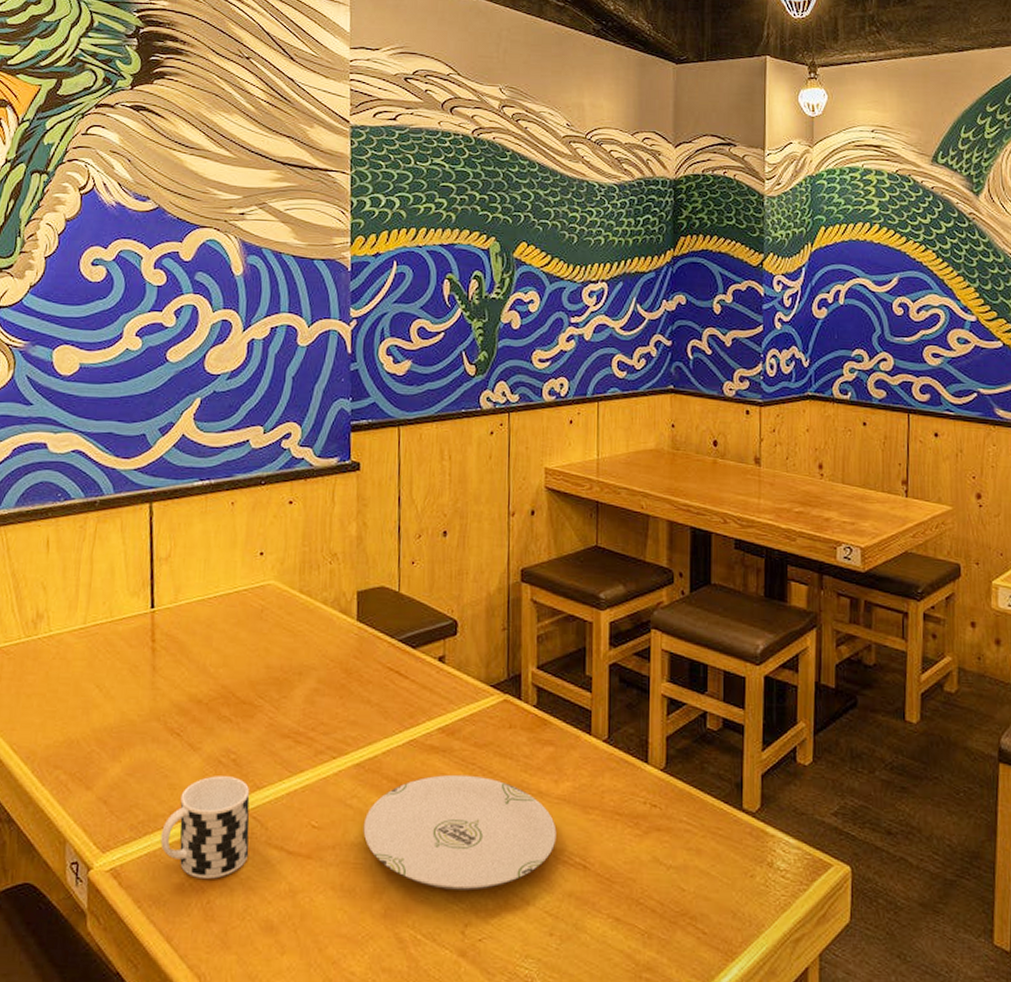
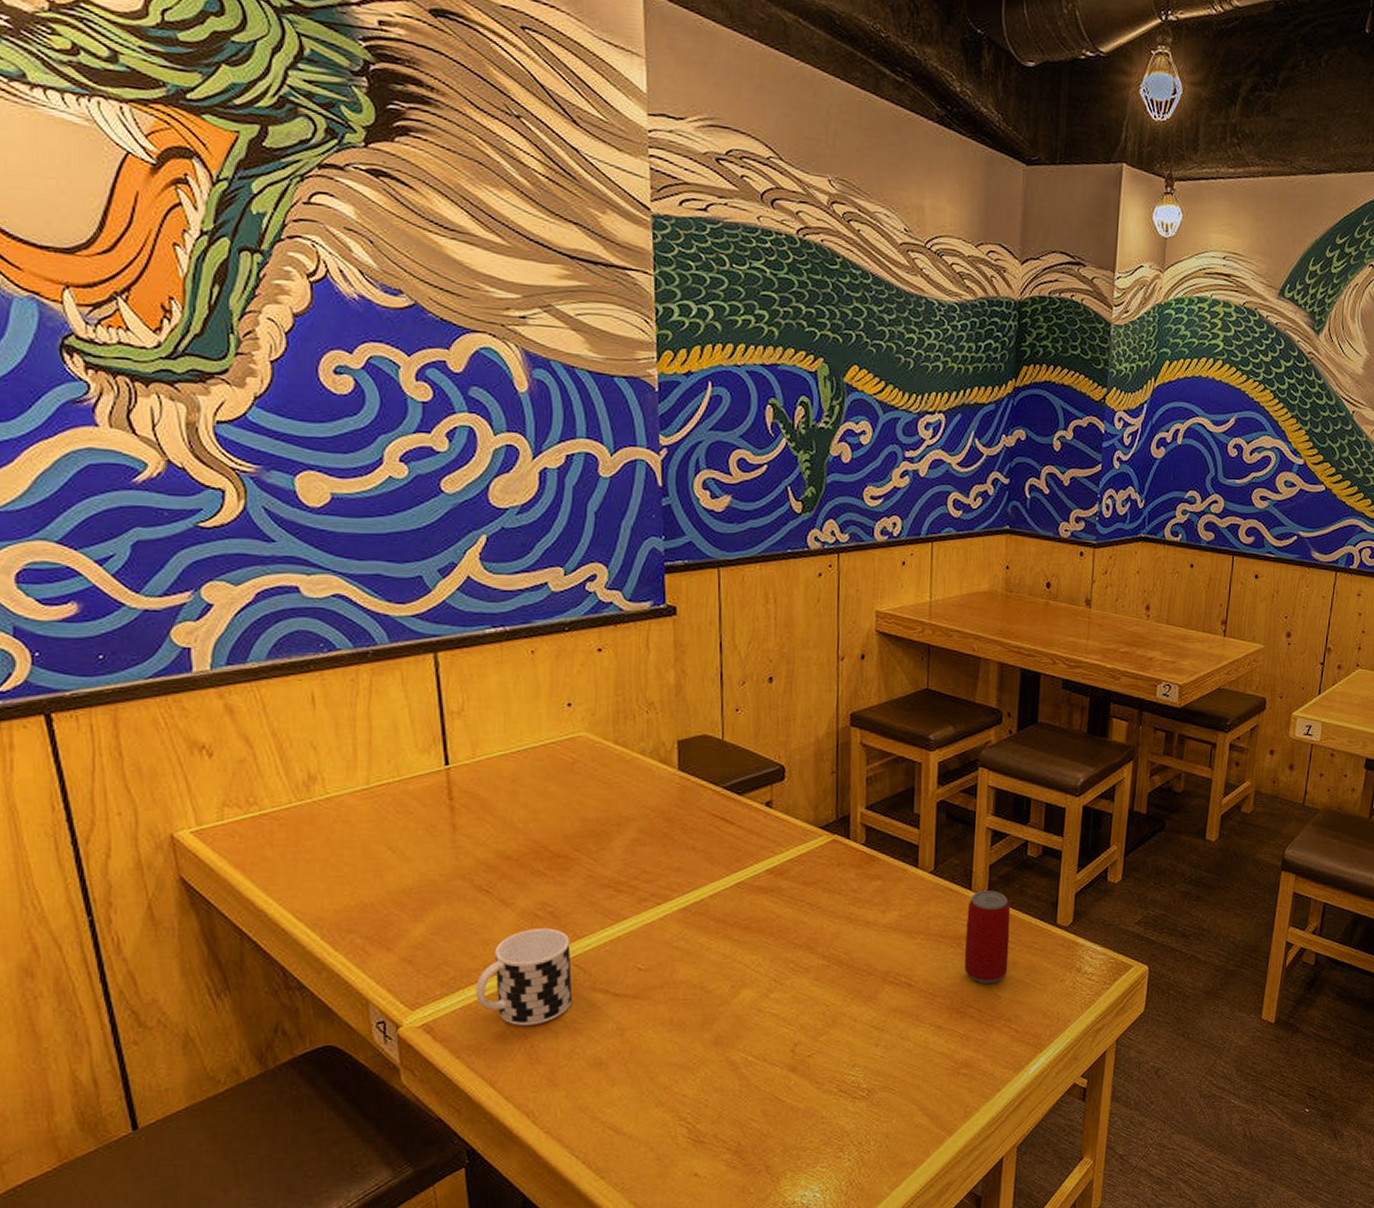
plate: present [363,774,557,890] -> none [691,911,883,1015]
beer can: none [644,765,691,874] -> present [965,891,1011,985]

